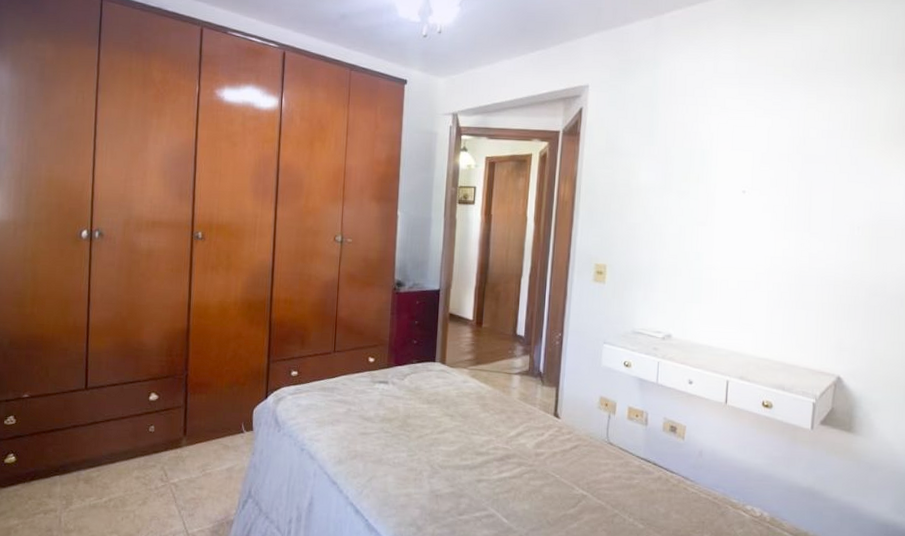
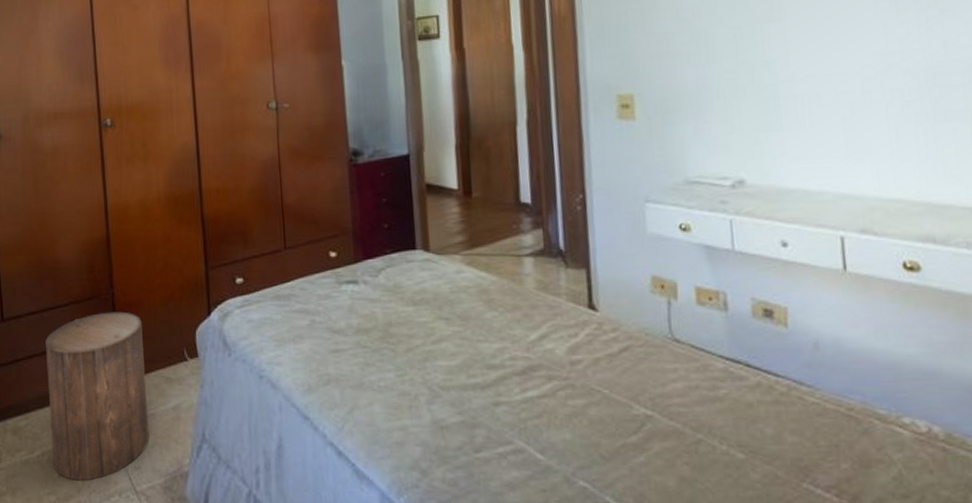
stool: none [118,389,209,523] -> present [45,311,149,481]

